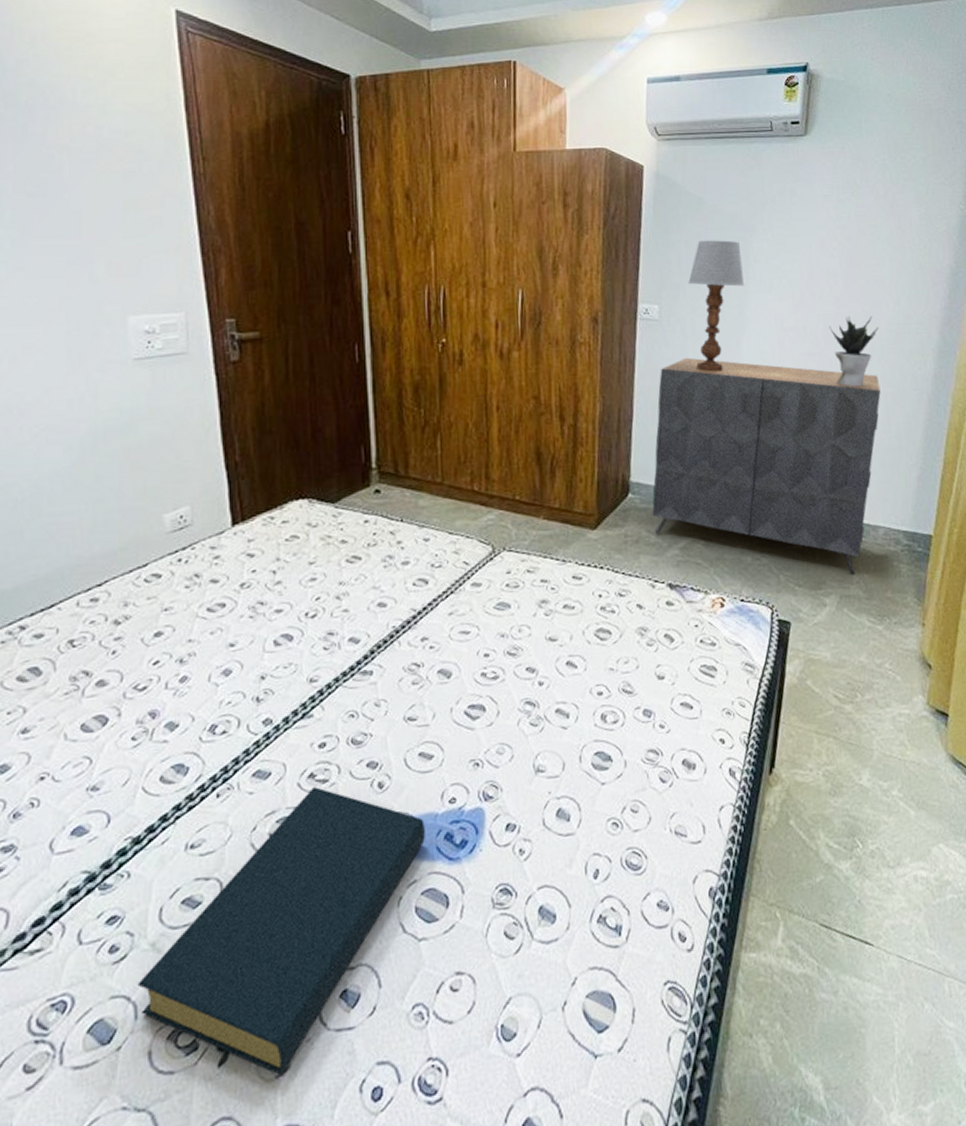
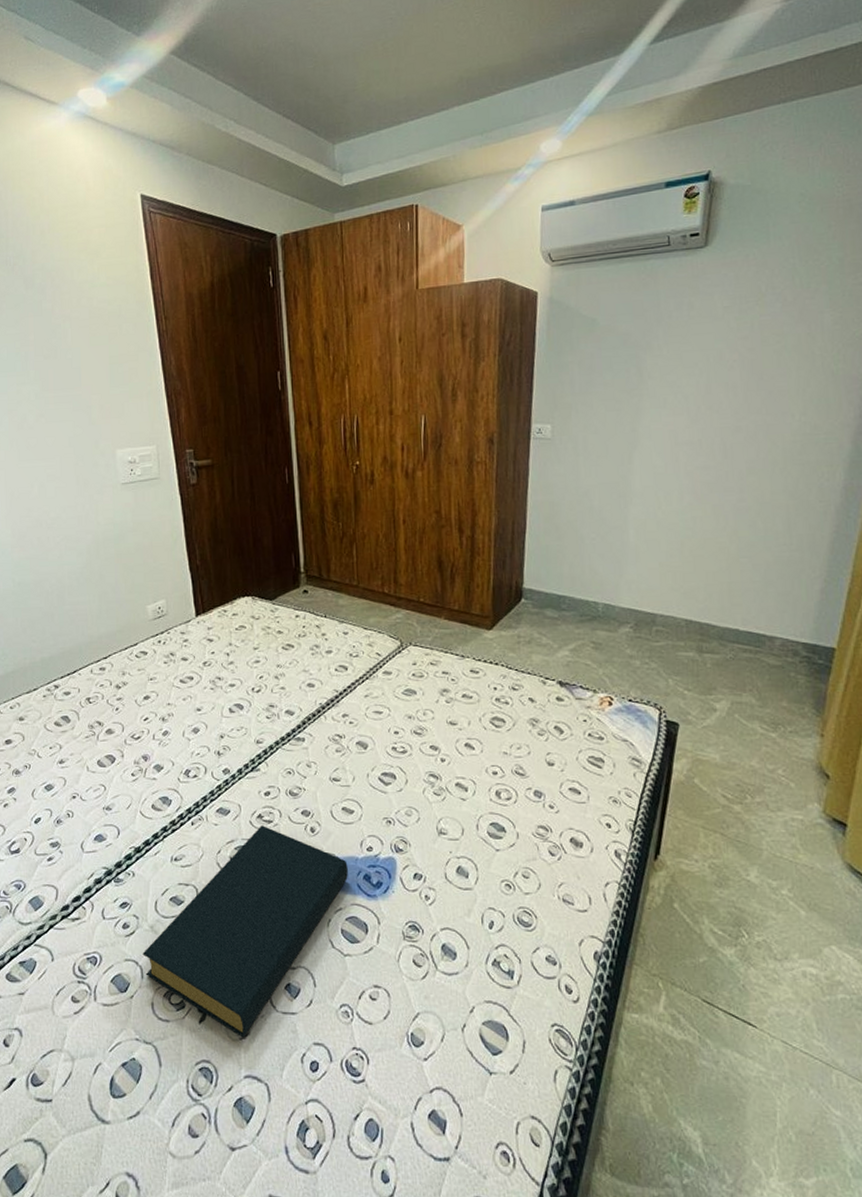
dresser: present [652,357,881,574] -> none [543,473,782,682]
table lamp: present [688,240,745,372] -> none [580,359,638,487]
potted plant: present [829,315,879,387] -> none [726,427,782,500]

